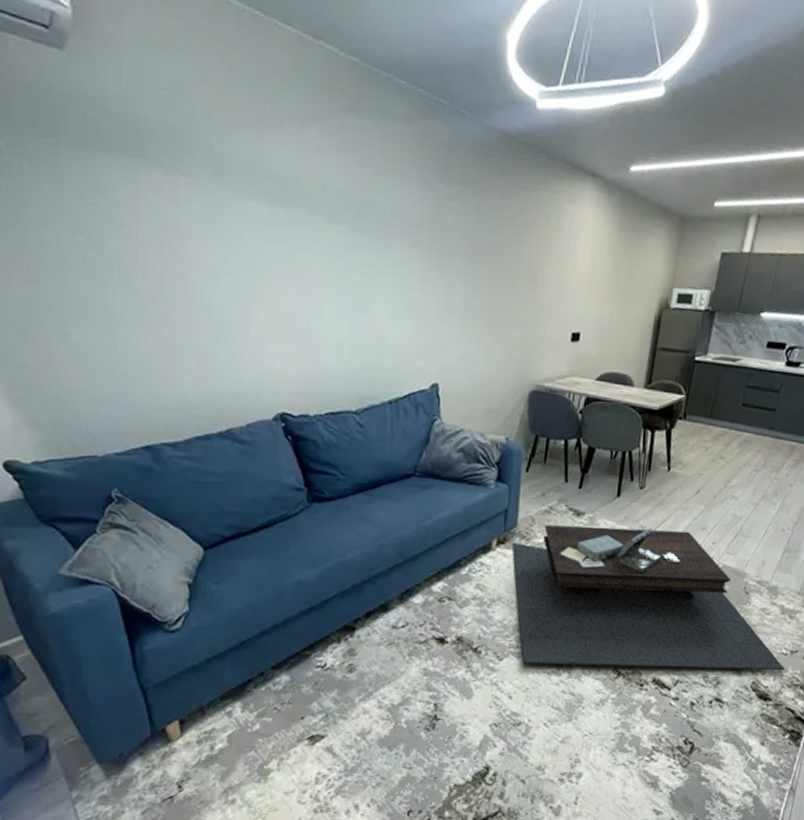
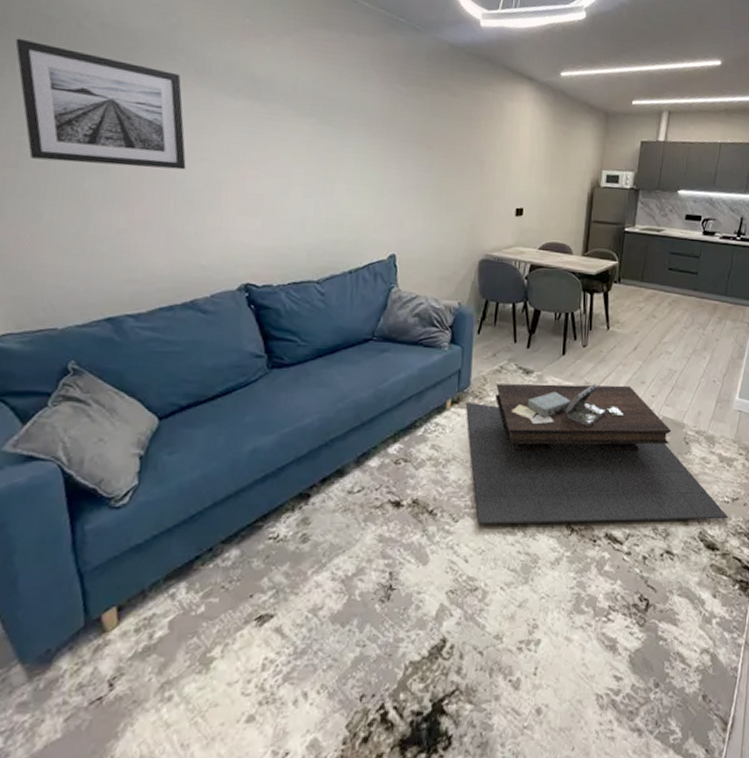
wall art: none [19,132,212,287] -> present [15,38,186,170]

